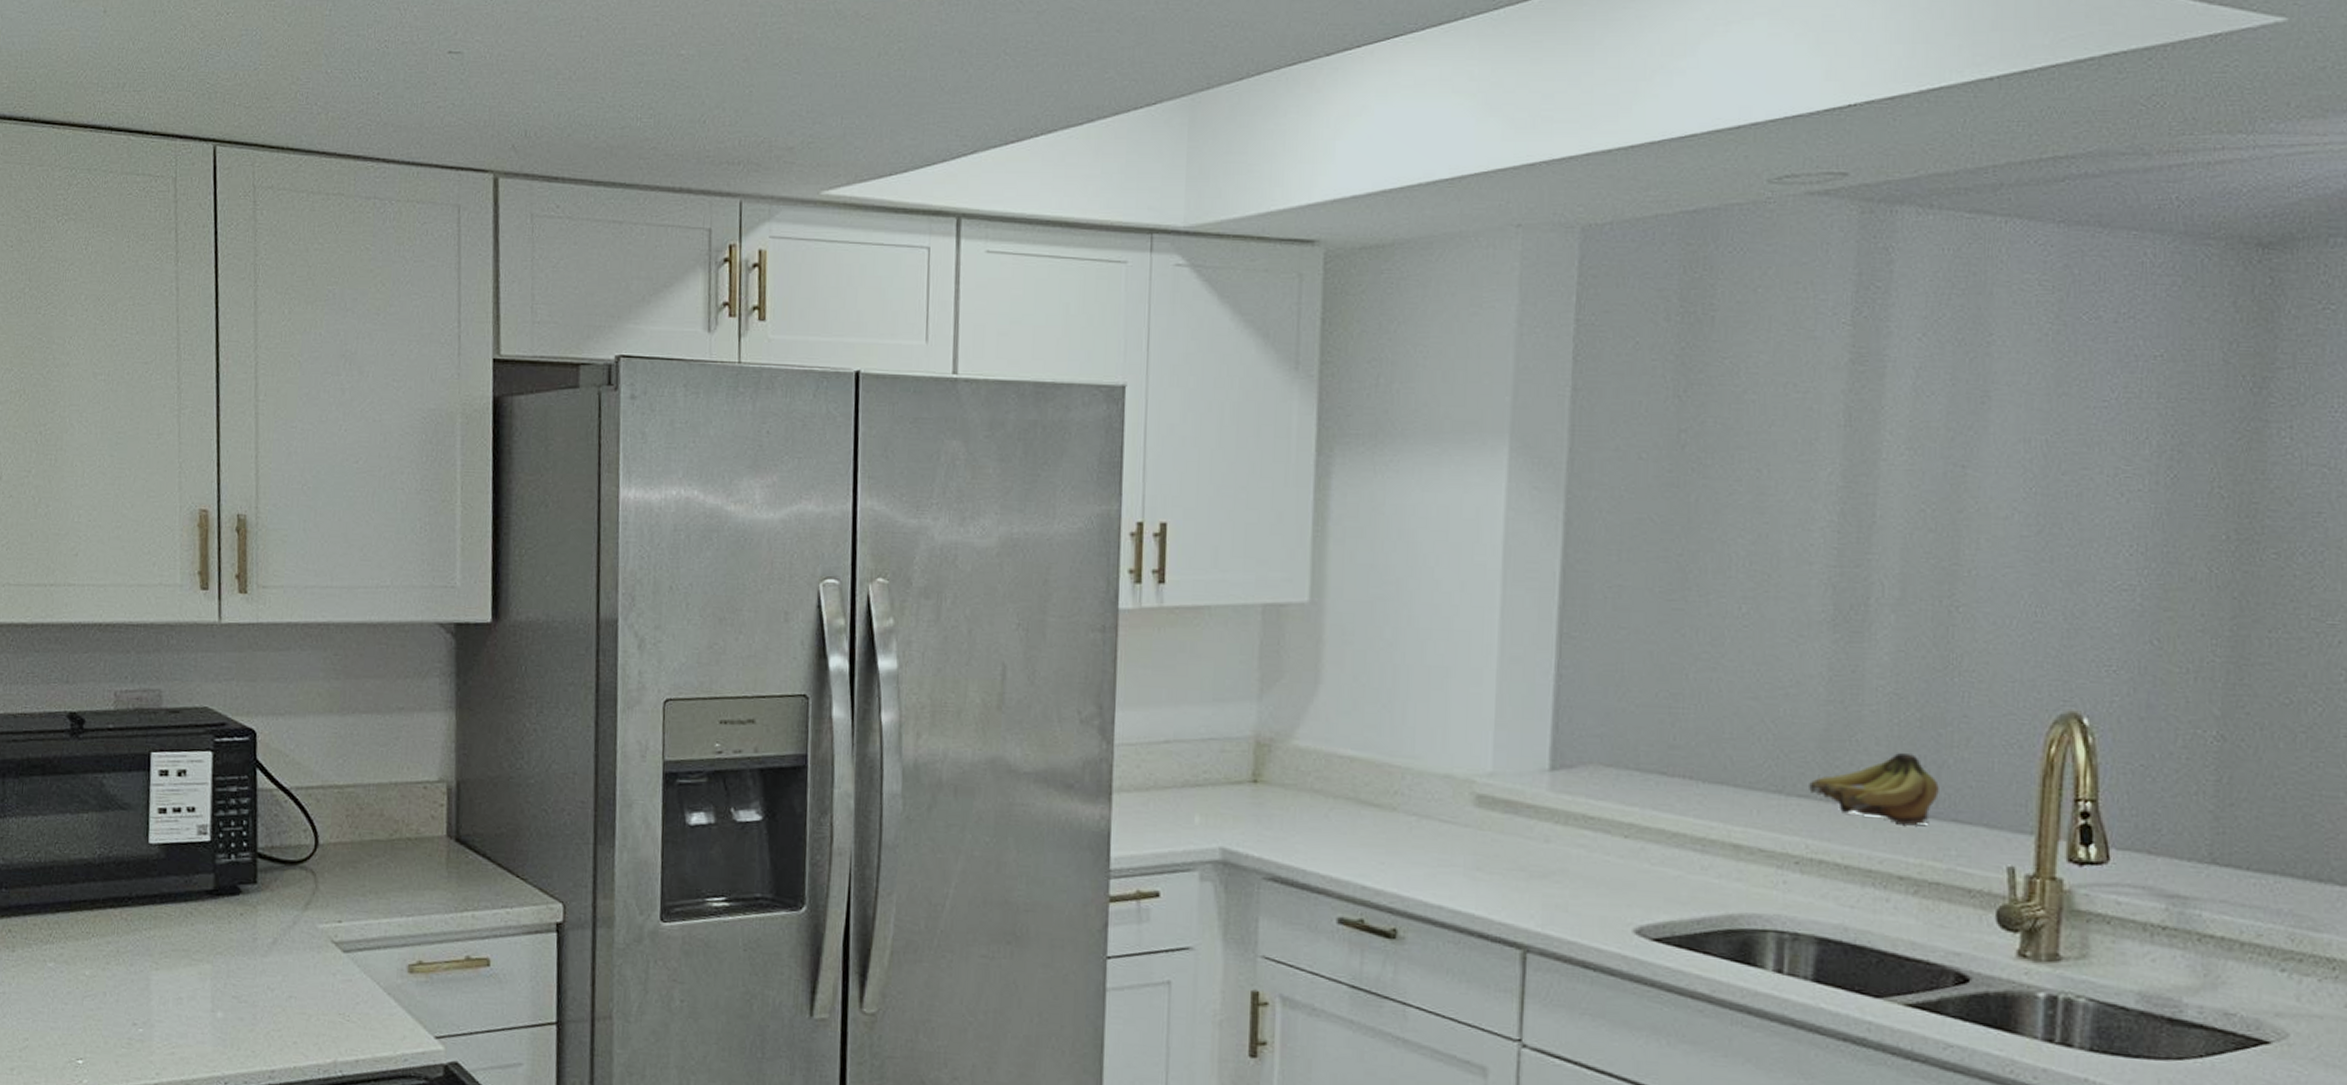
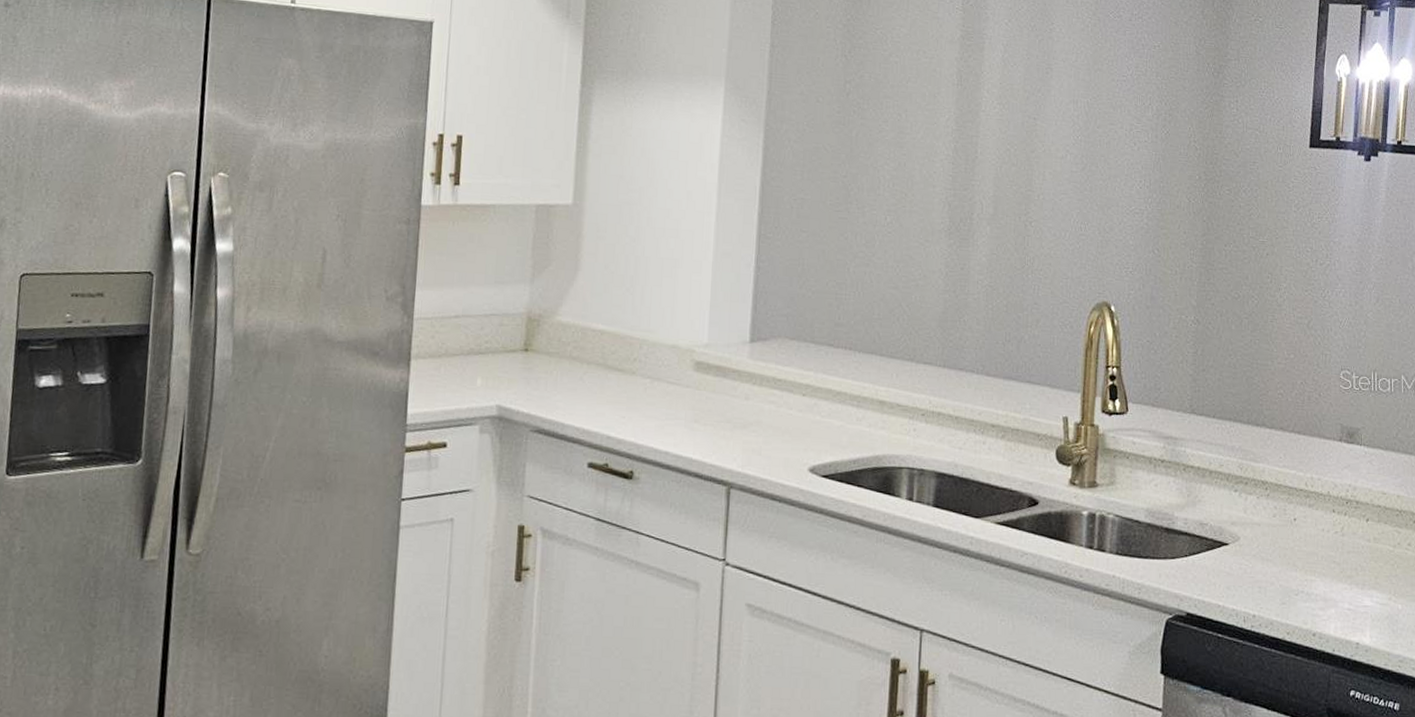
fruit: present [1809,752,1939,825] -> none [932,330,1019,385]

